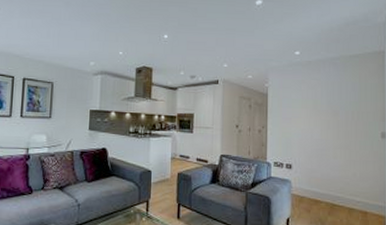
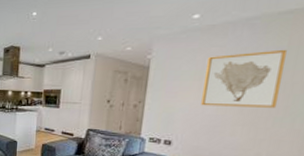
wall art: none [310,84,360,133] -> present [201,49,288,108]

